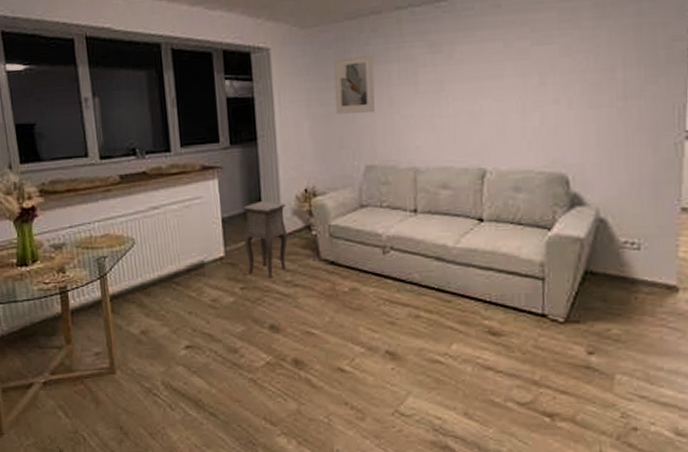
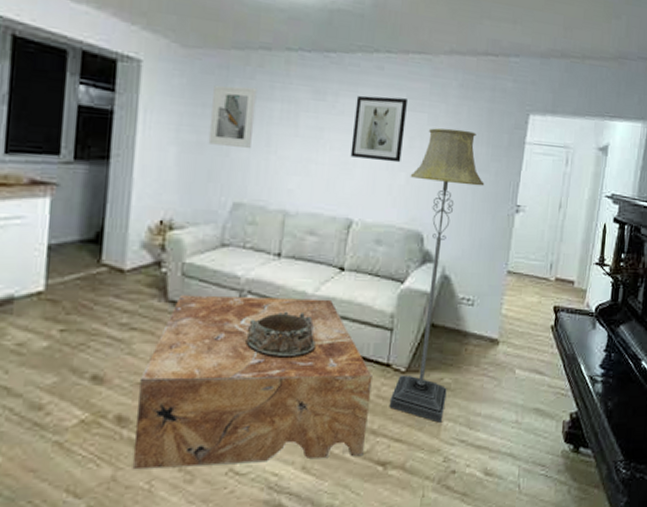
side table: present [242,200,288,278] -> none [67,228,135,319]
coffee table: none [308,251,528,406] -> present [132,294,372,470]
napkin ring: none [394,264,464,309] -> present [245,311,317,358]
wall art: none [474,33,533,105] -> present [350,95,407,163]
floor lamp: none [545,54,639,376] -> present [389,128,485,423]

